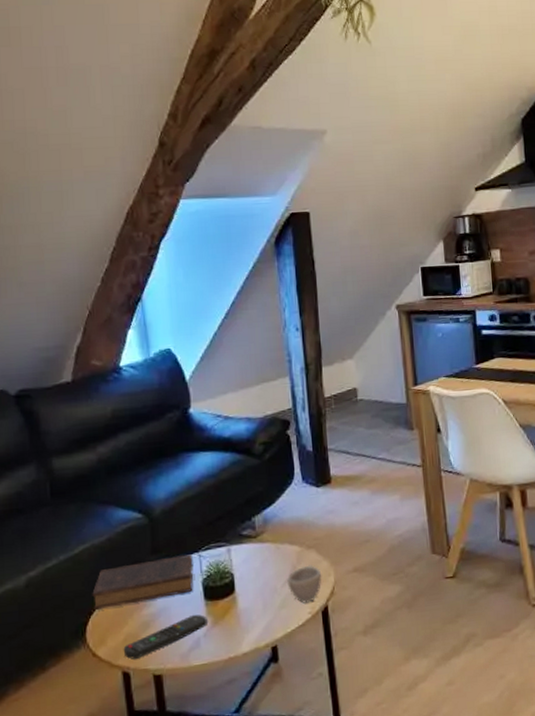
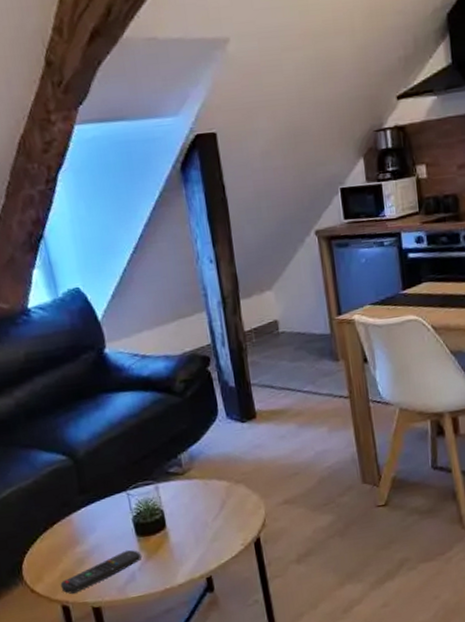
book: present [92,554,193,611] -> none [24,493,124,550]
cup: present [286,565,322,603] -> none [216,499,253,536]

